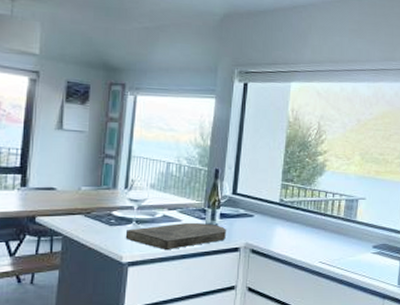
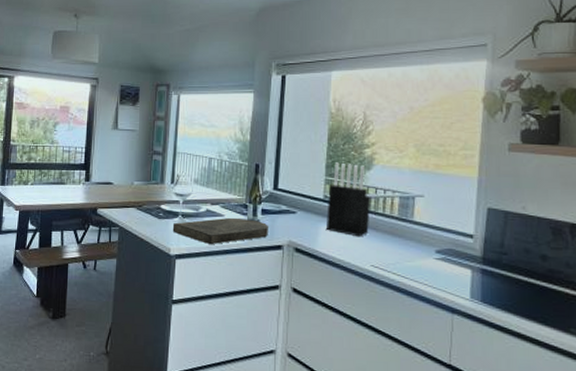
knife block: none [281,168,322,237] -> present [327,162,371,237]

